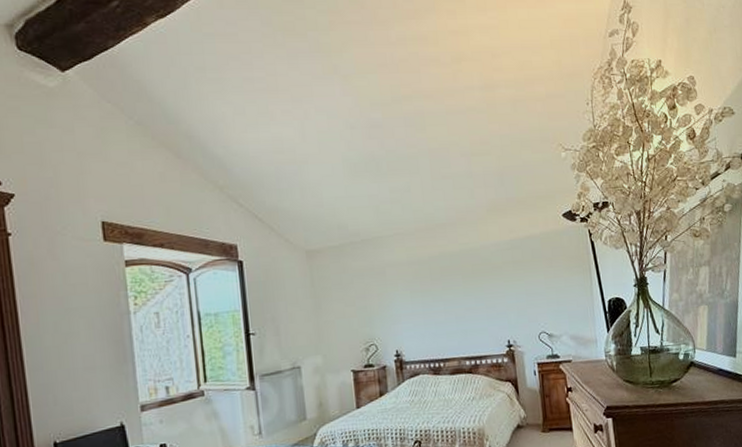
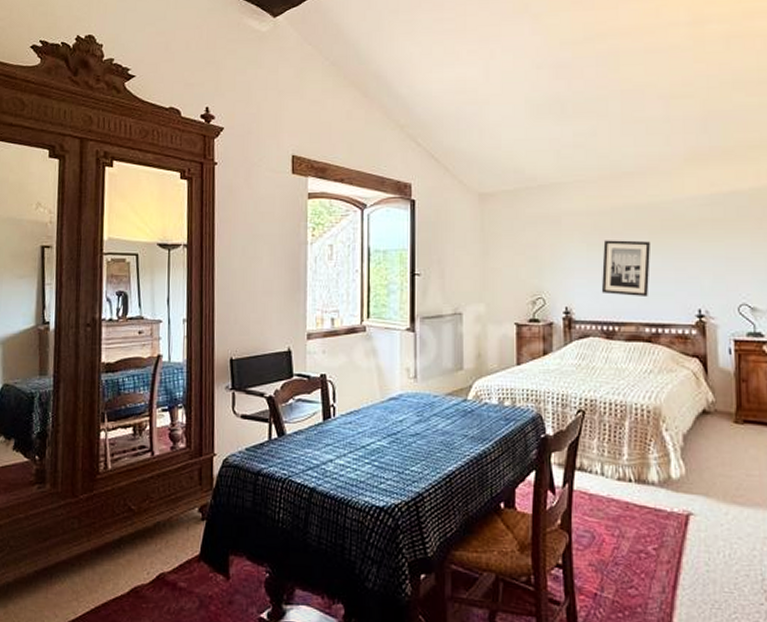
wall art: none [424,285,466,335] -> present [601,240,651,296]

